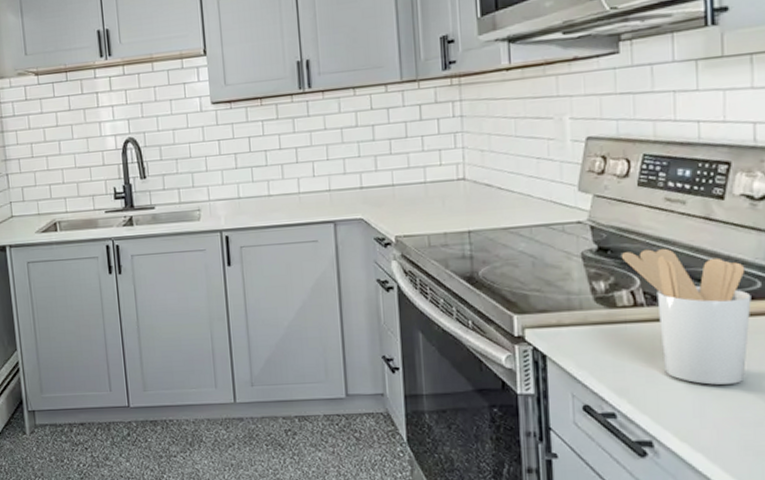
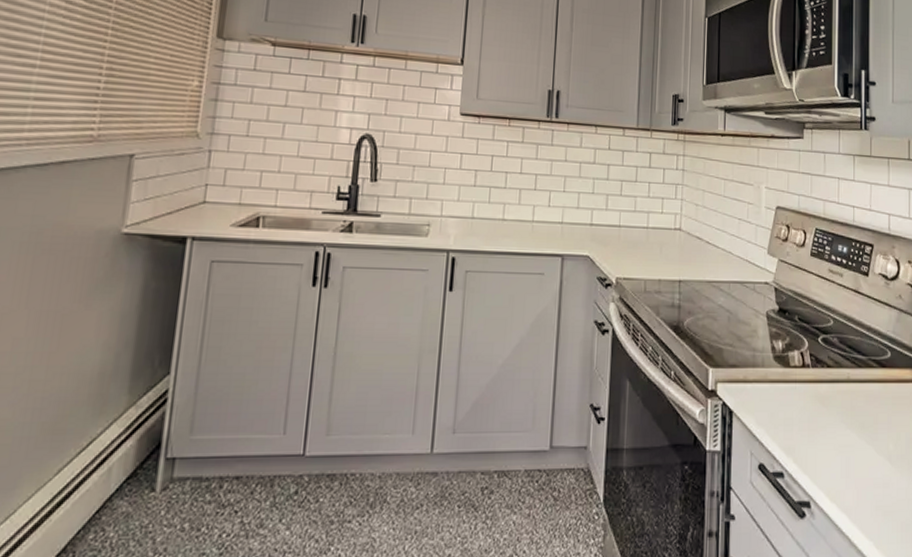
utensil holder: present [622,248,752,385] -> none [796,314,884,446]

